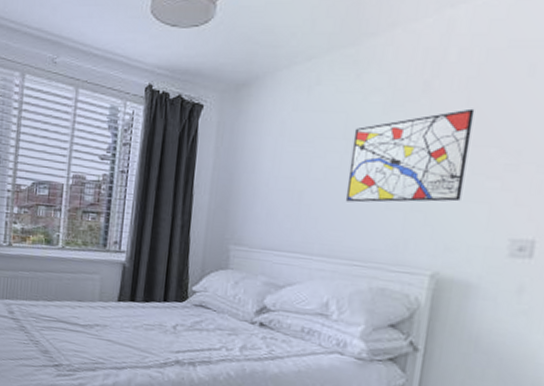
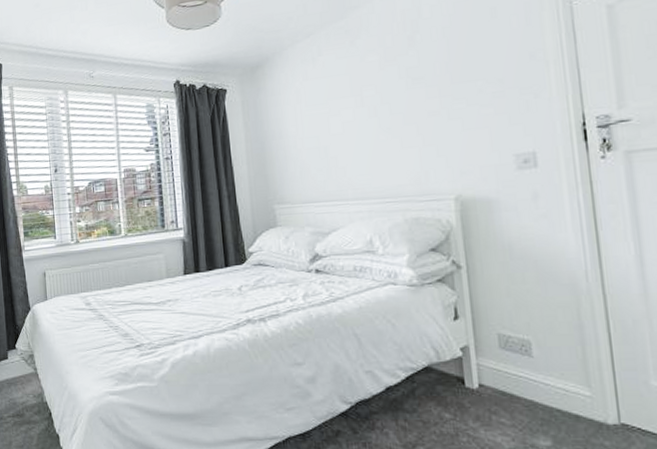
wall art: present [345,108,475,203] -> none [359,52,464,149]

